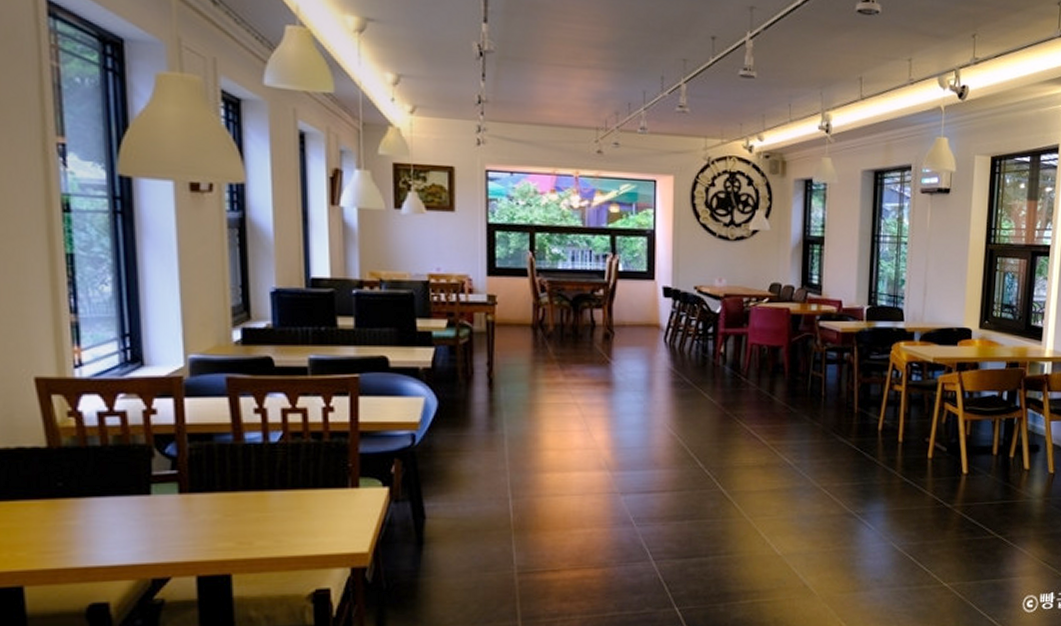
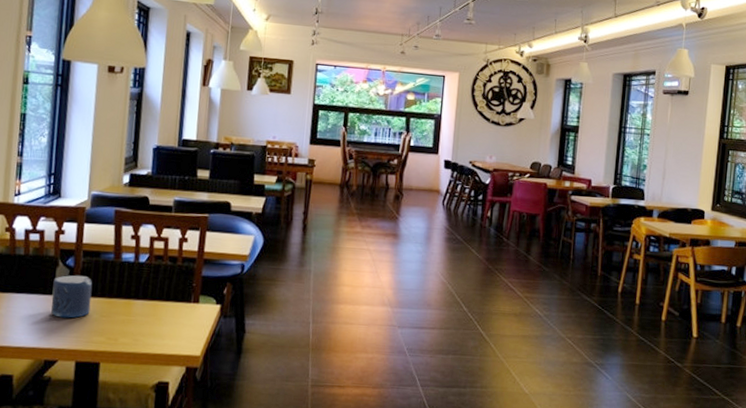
candle: none [150,466,208,523] -> present [51,275,93,319]

